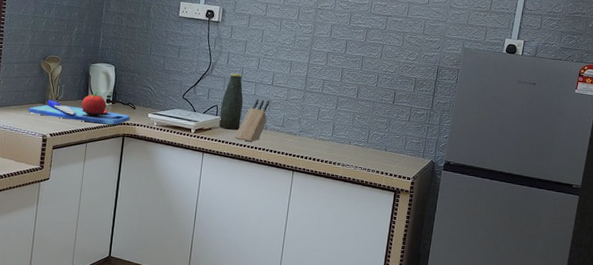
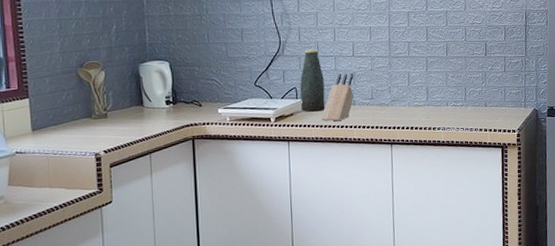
chopping board: present [28,90,130,125] -> none [72,92,198,131]

